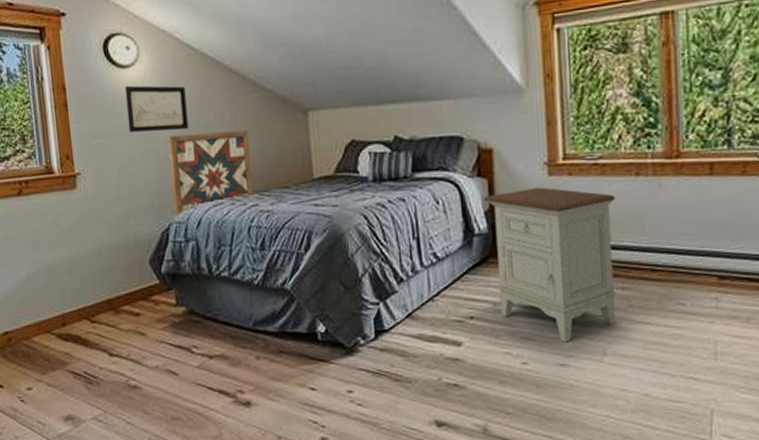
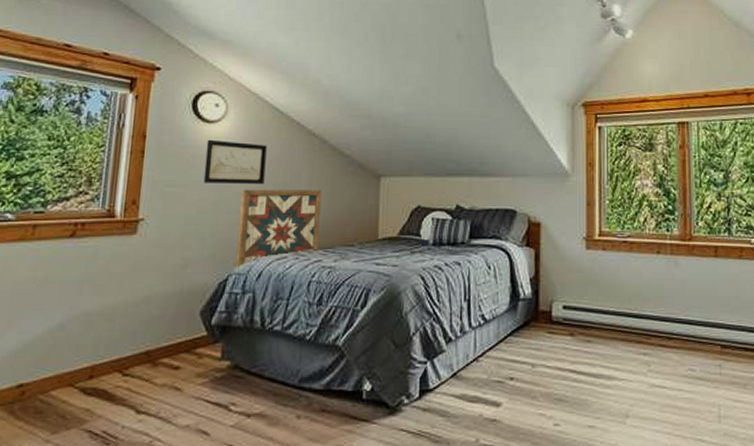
nightstand: present [483,187,617,342] -> none [530,259,641,404]

